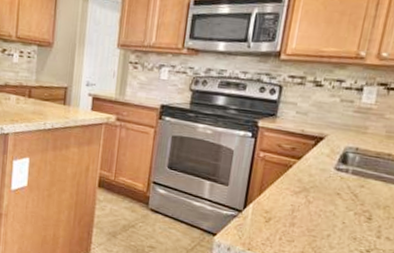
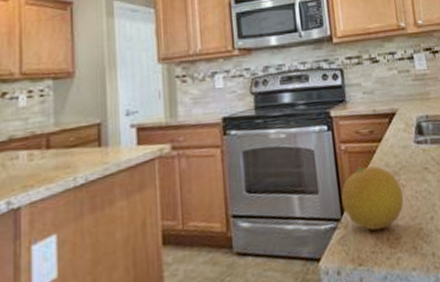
fruit: none [247,175,308,230] -> present [341,166,404,231]

